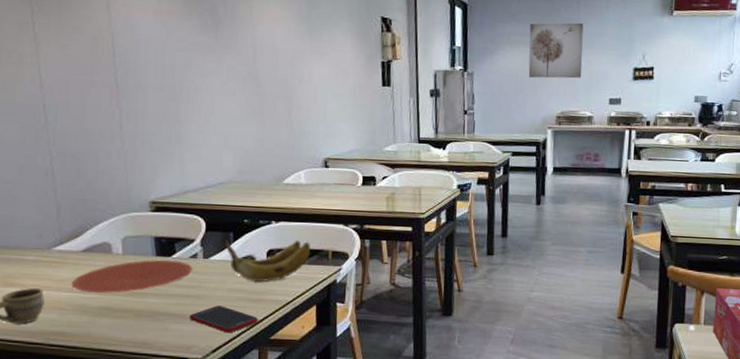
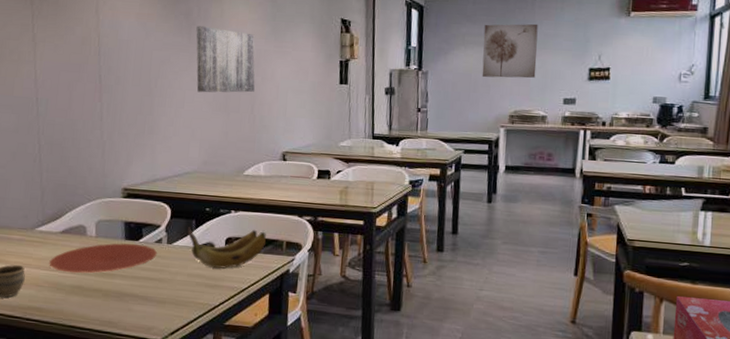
cell phone: present [189,305,259,333] -> none [151,289,215,317]
wall art: none [223,24,292,97] -> present [196,26,256,93]

